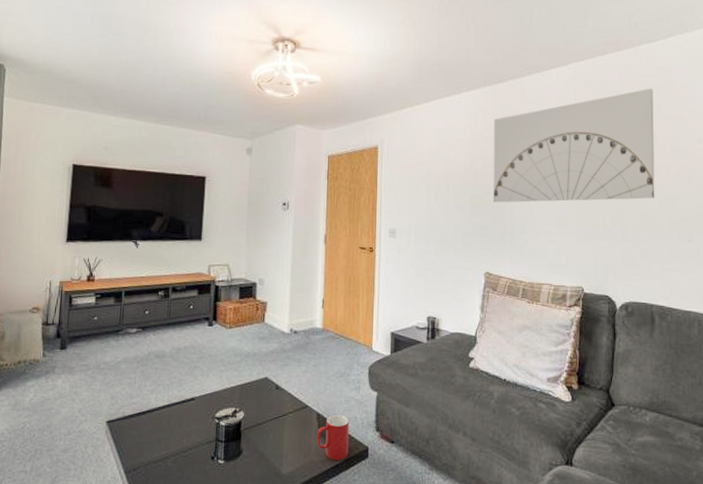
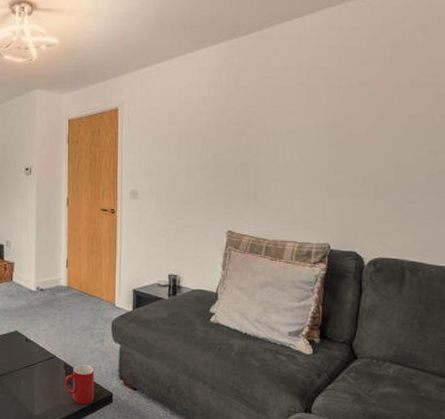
wall art: present [493,88,655,203] -> none [237,30,419,161]

